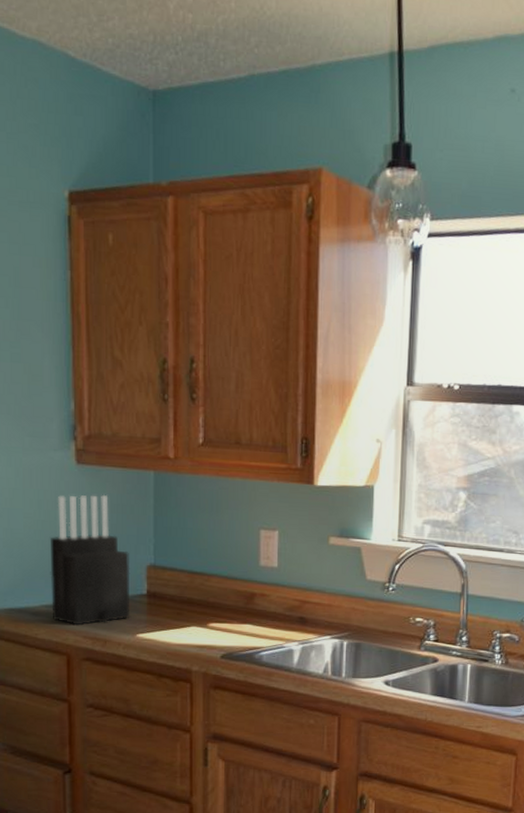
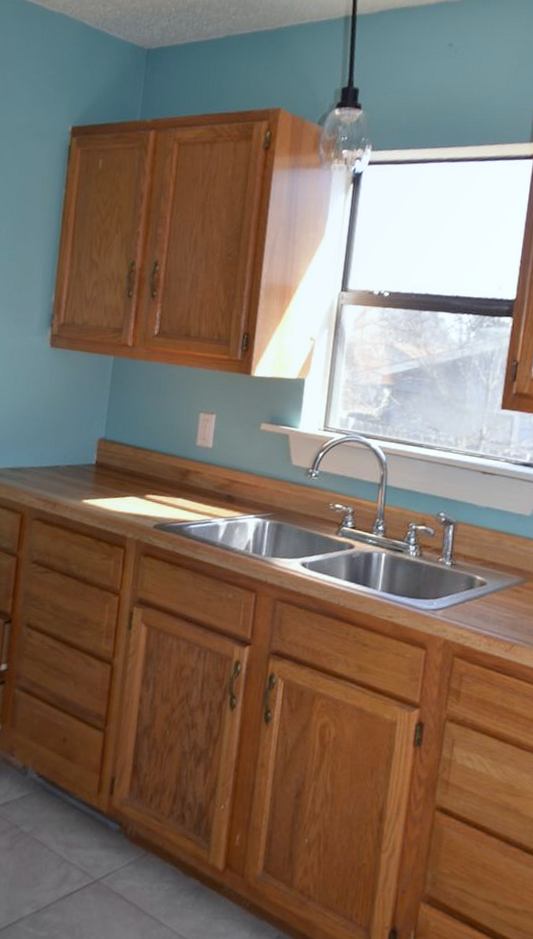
knife block: present [49,494,130,626] -> none [14,373,85,489]

